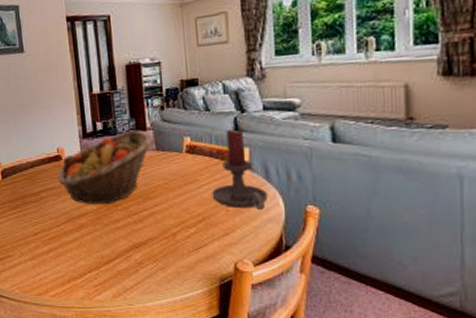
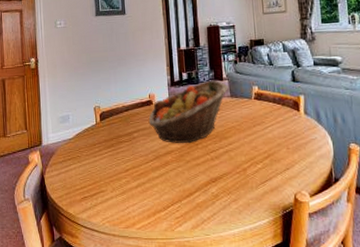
candle holder: present [211,129,269,210] -> none [275,80,320,147]

